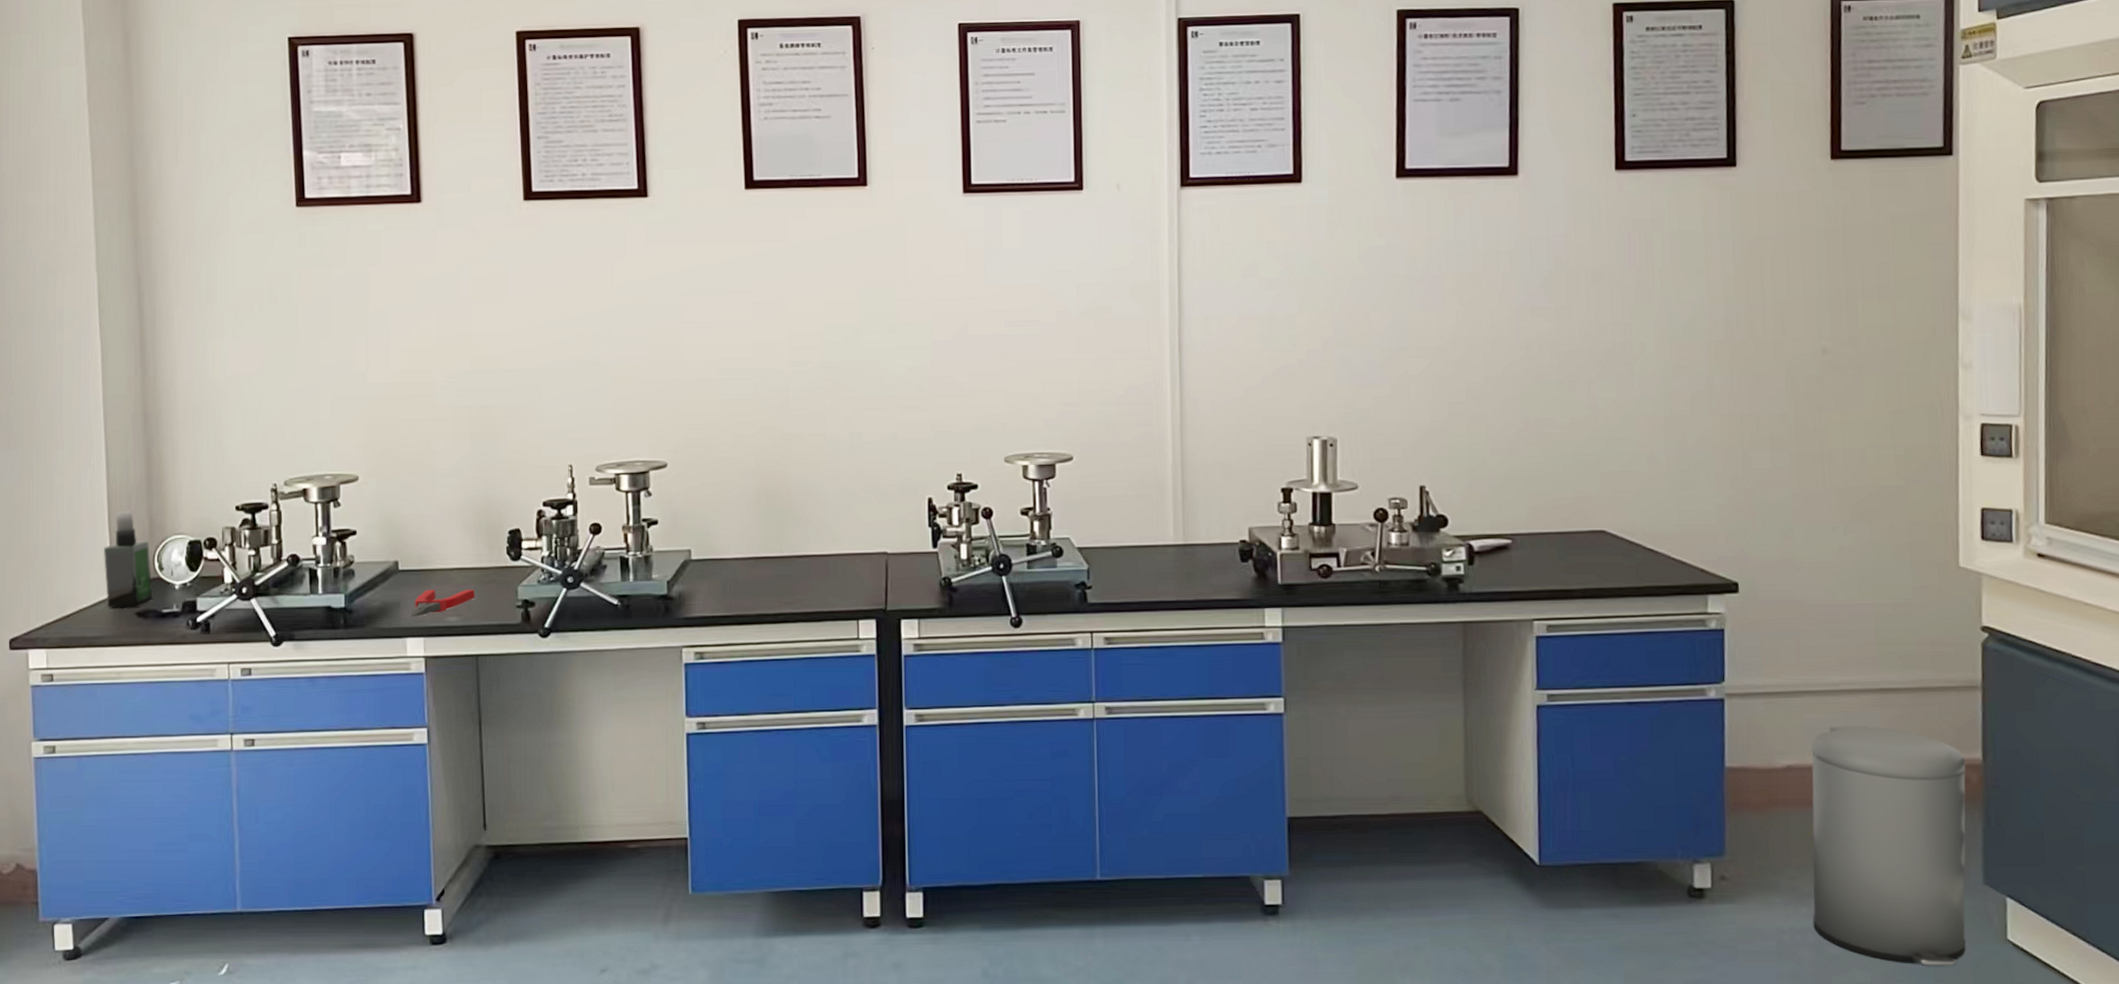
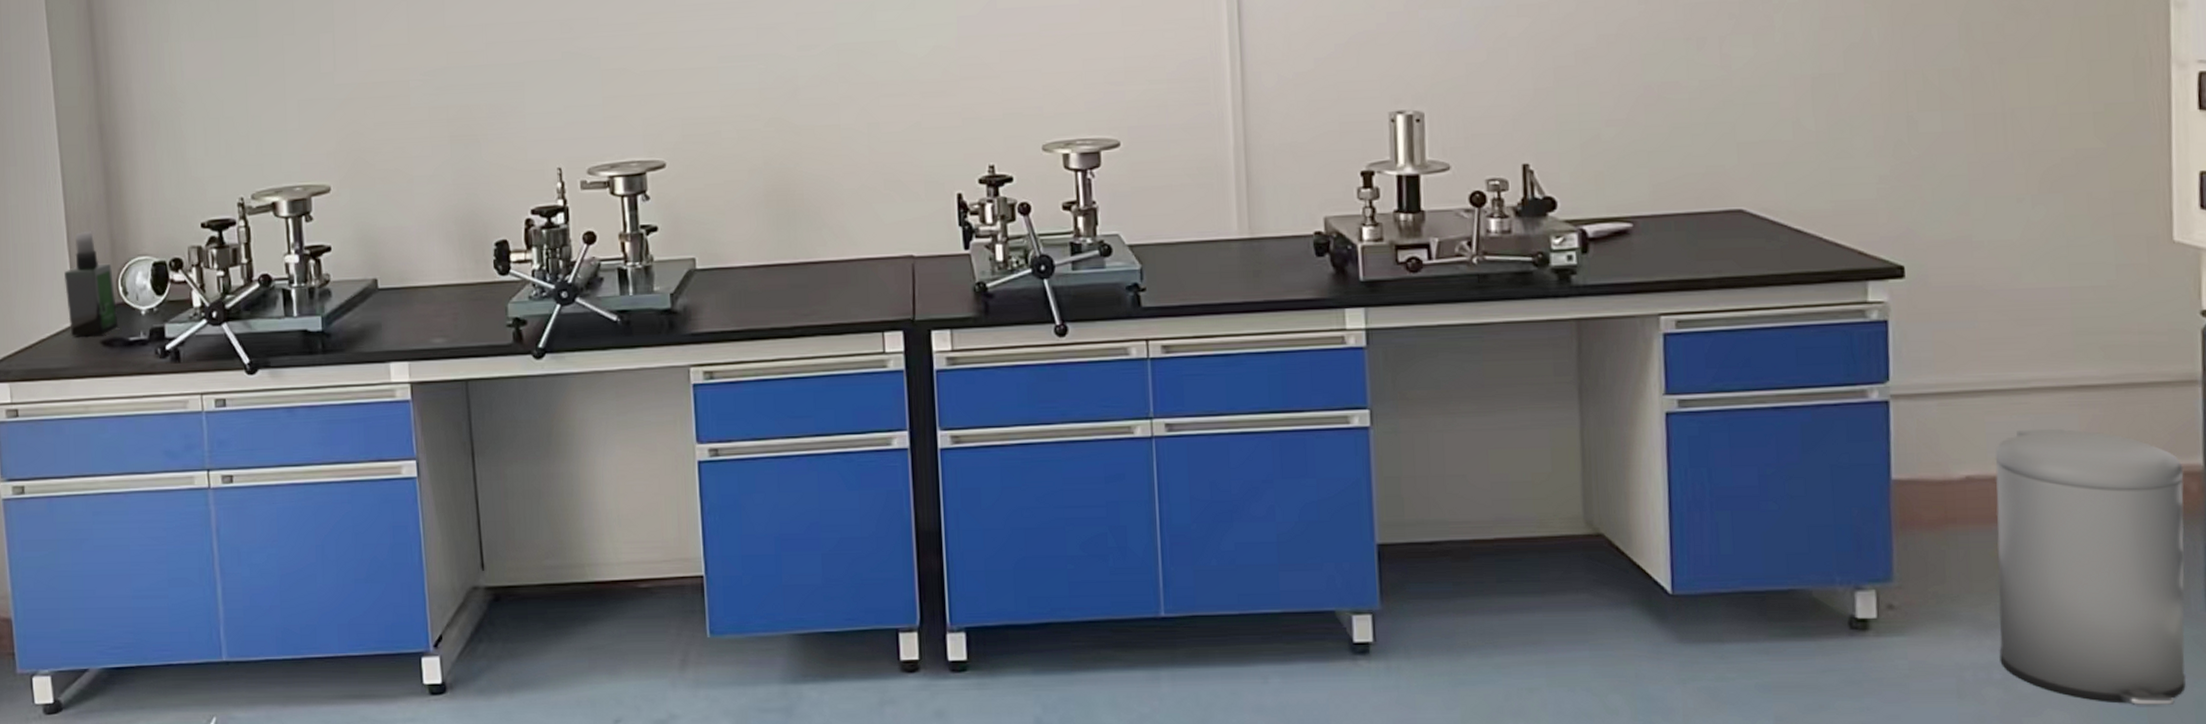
pliers: present [412,589,475,617] -> none [394,307,462,340]

